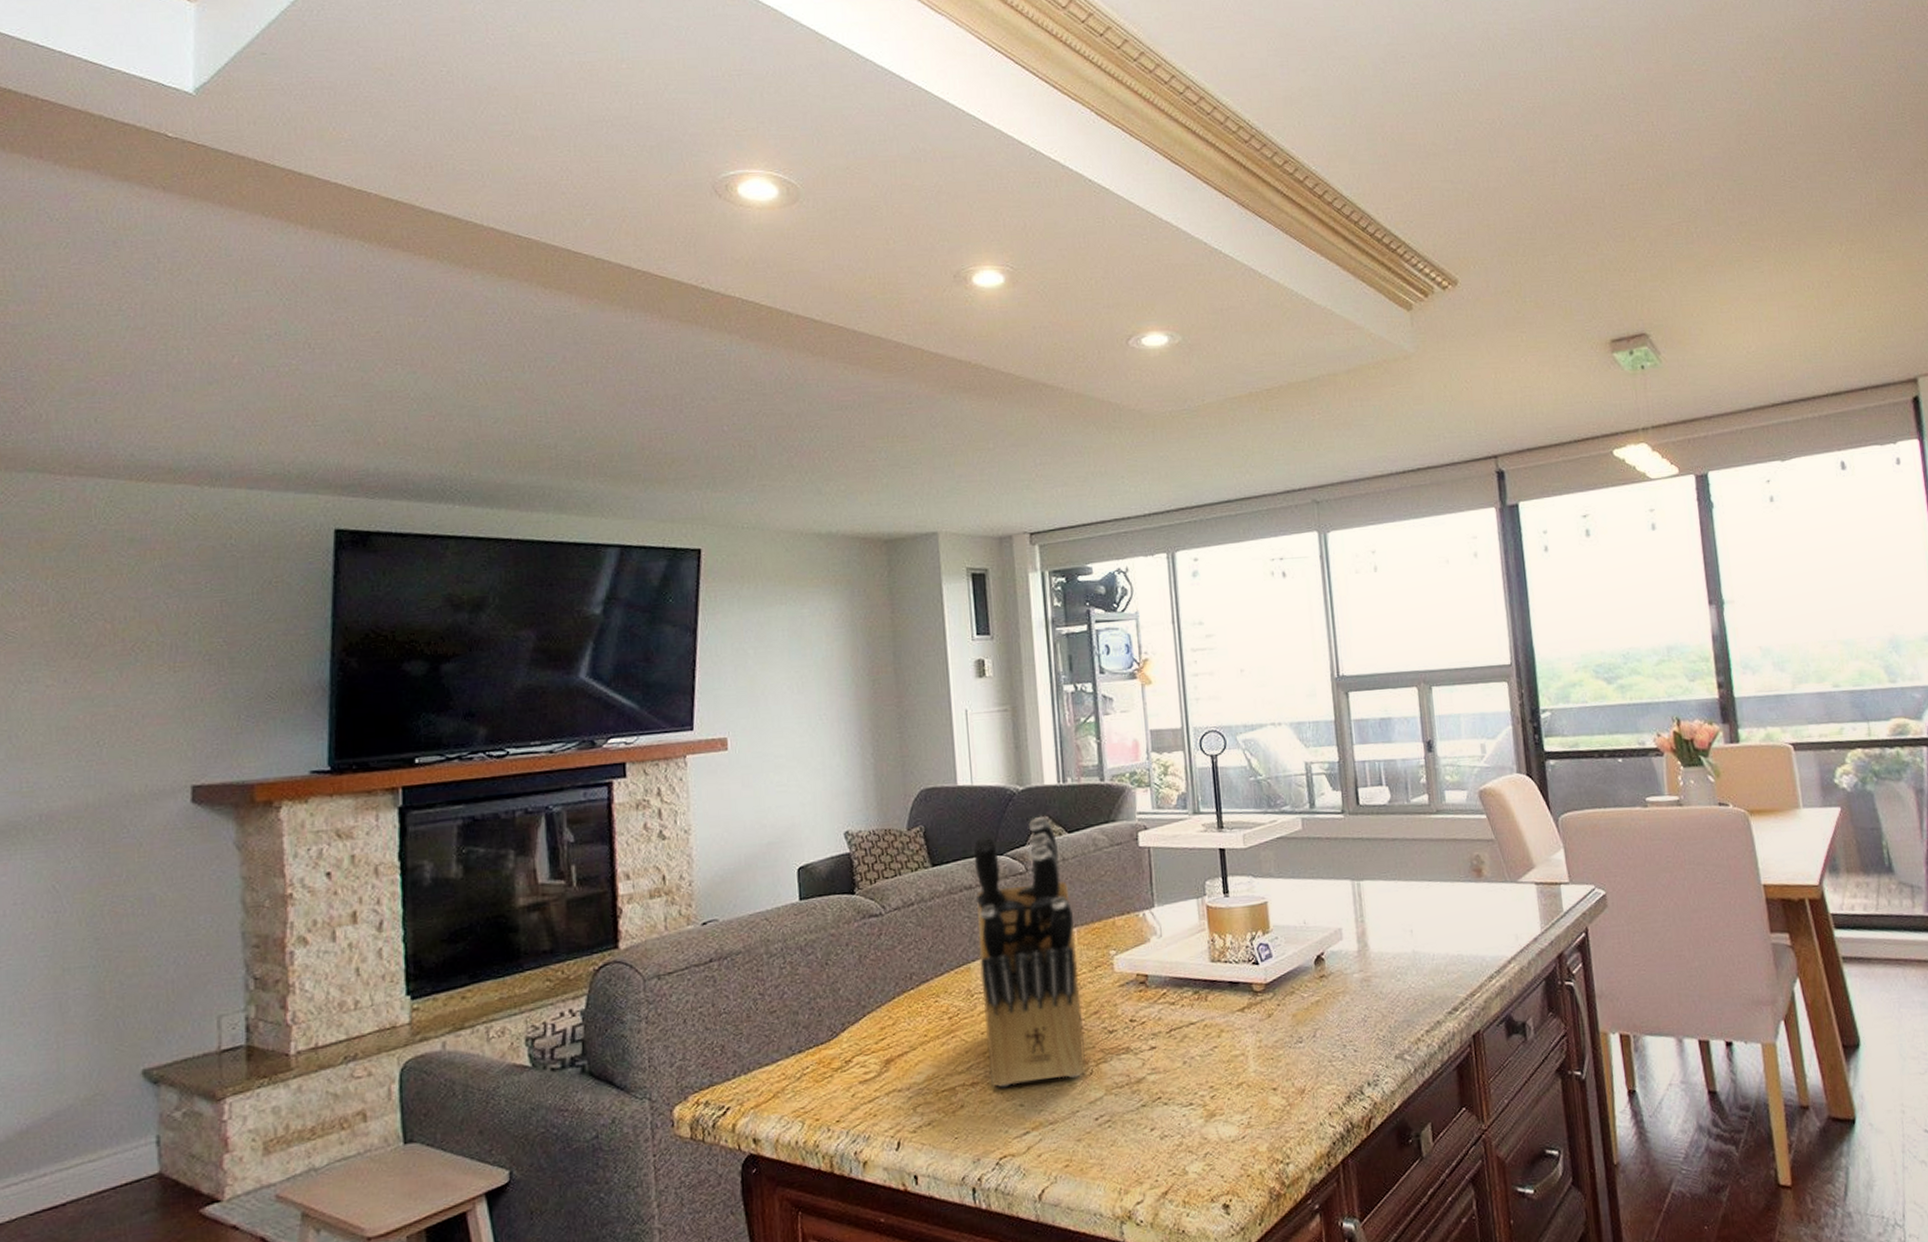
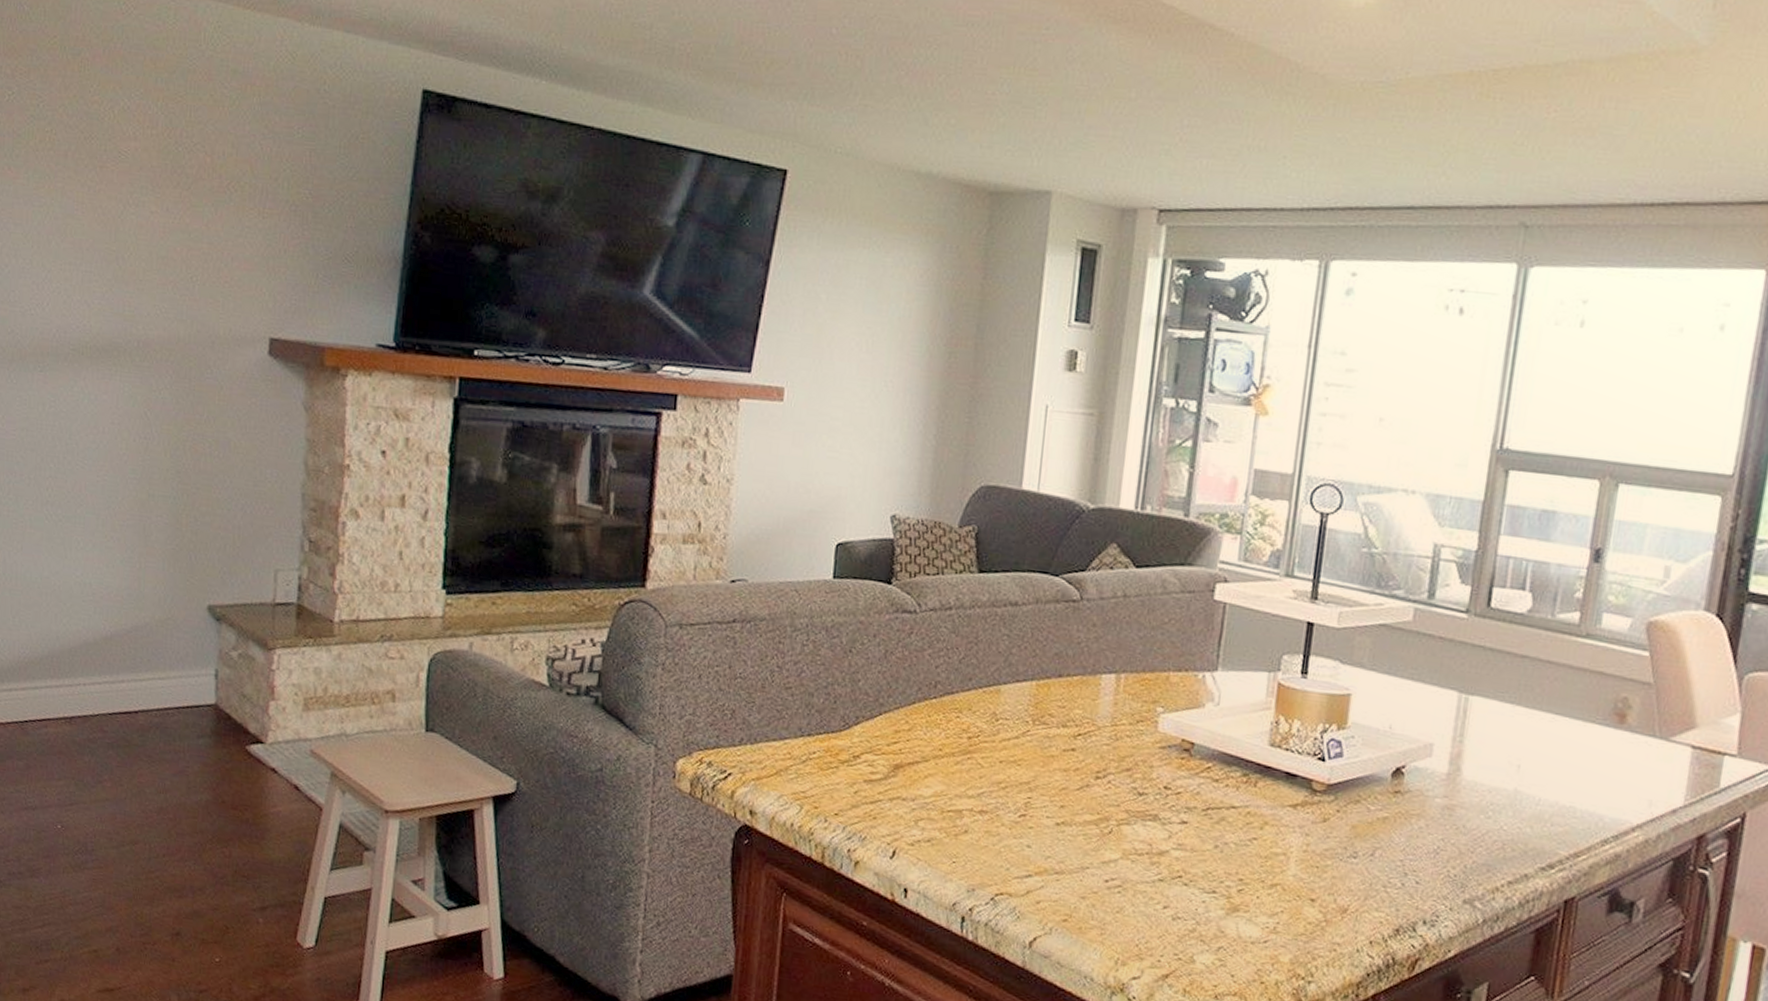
knife block: present [974,816,1086,1088] -> none [1001,541,1124,832]

